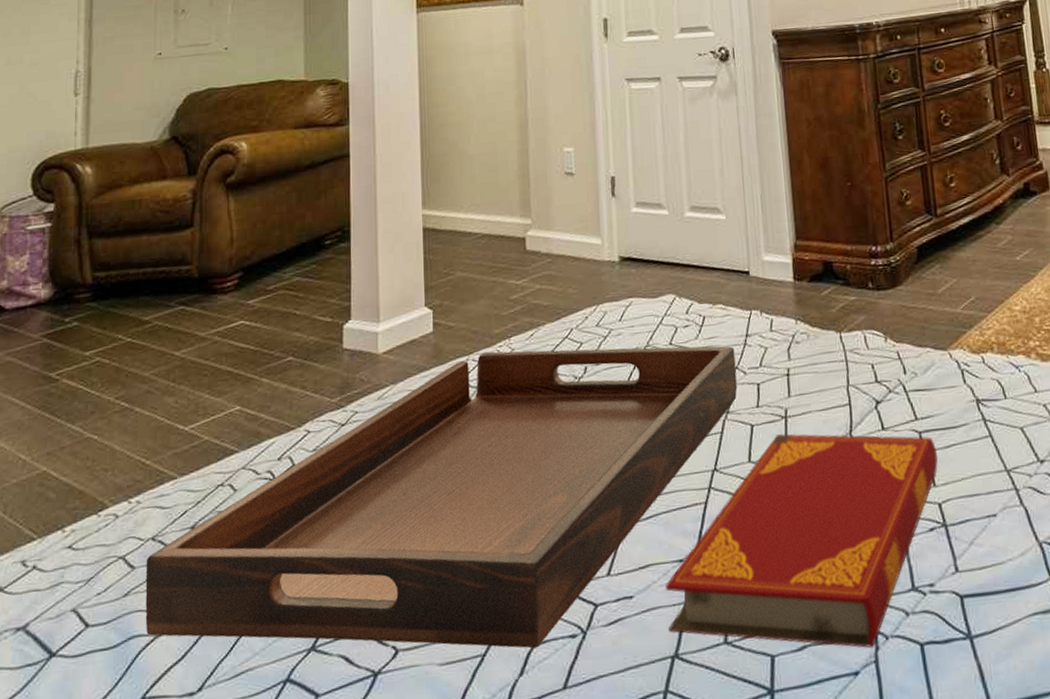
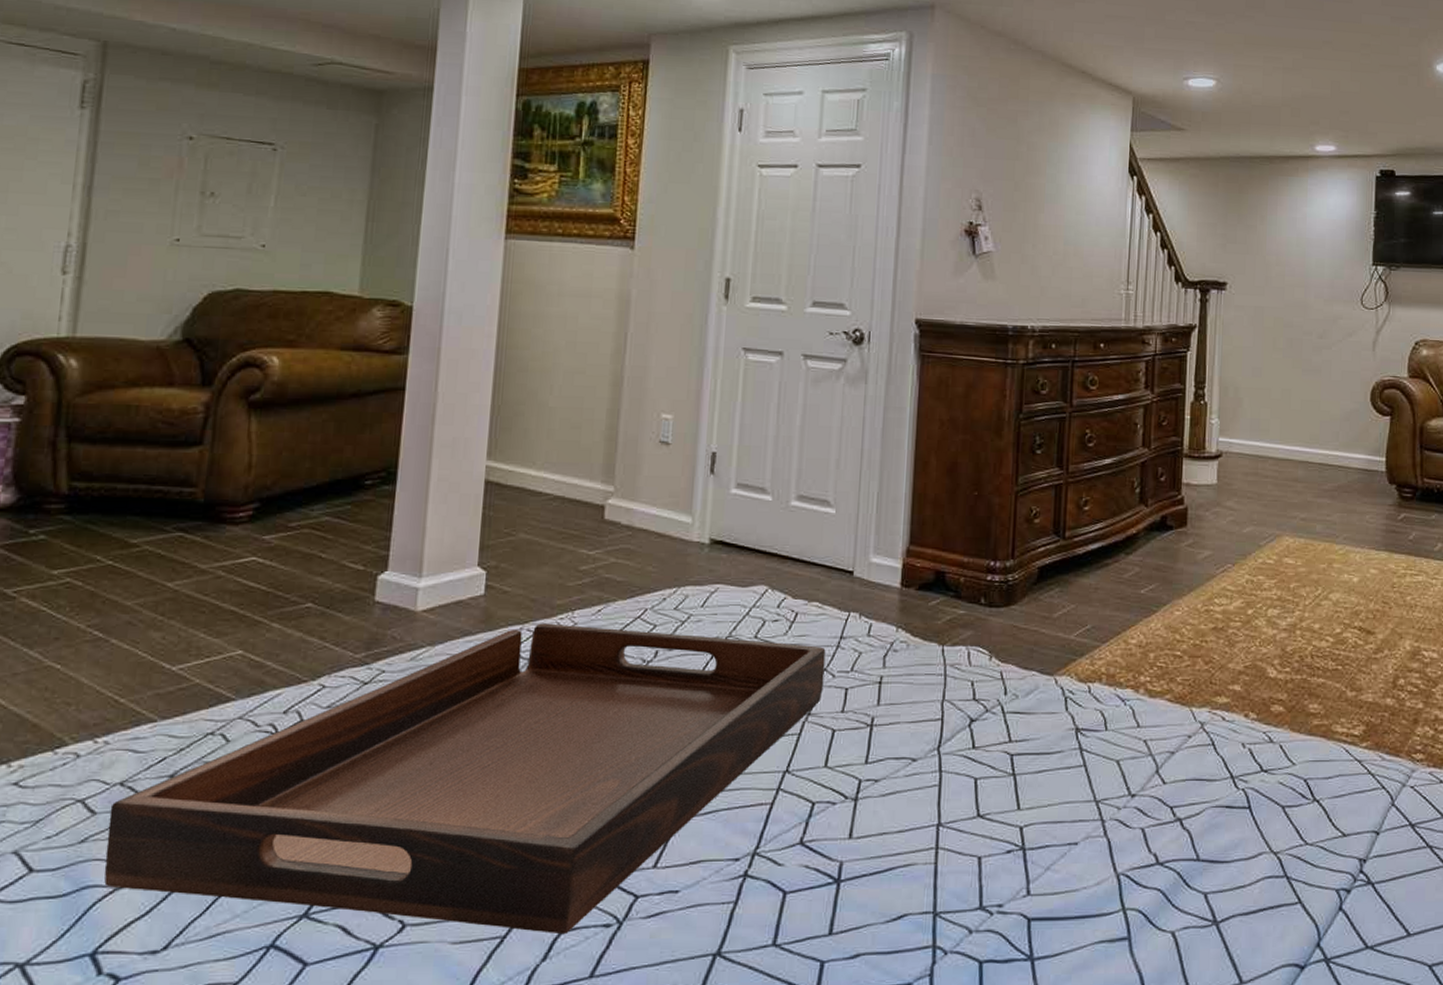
hardback book: present [665,434,938,648] -> none [714,742,1026,961]

